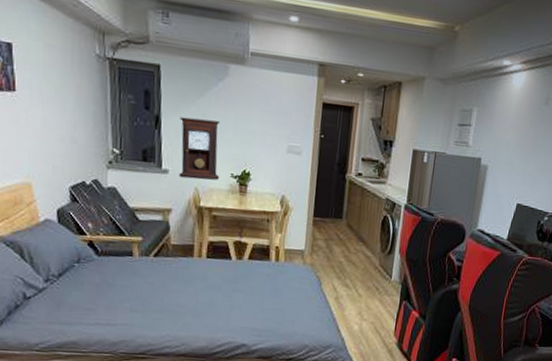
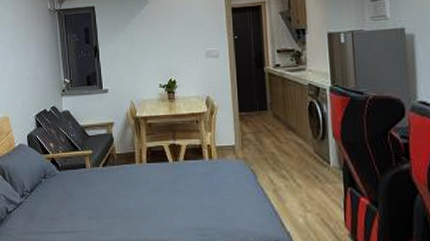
pendulum clock: present [179,117,221,181] -> none [113,42,150,94]

